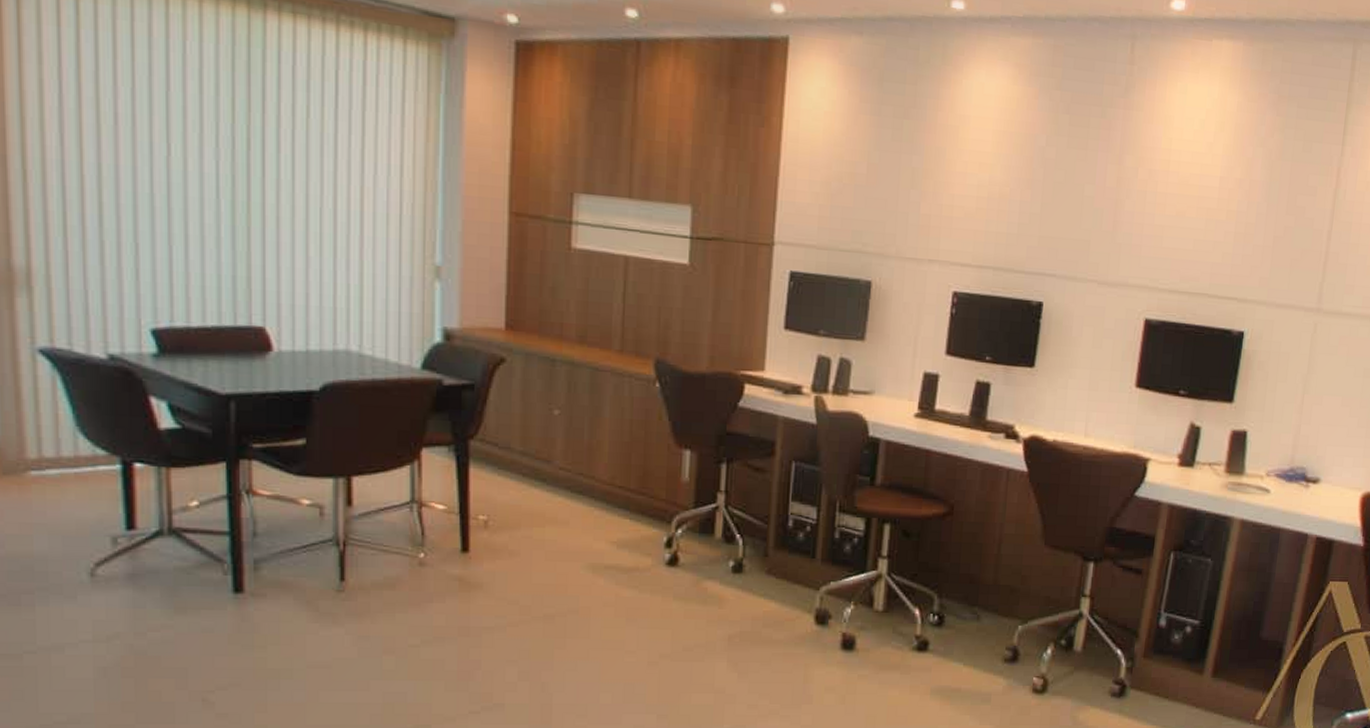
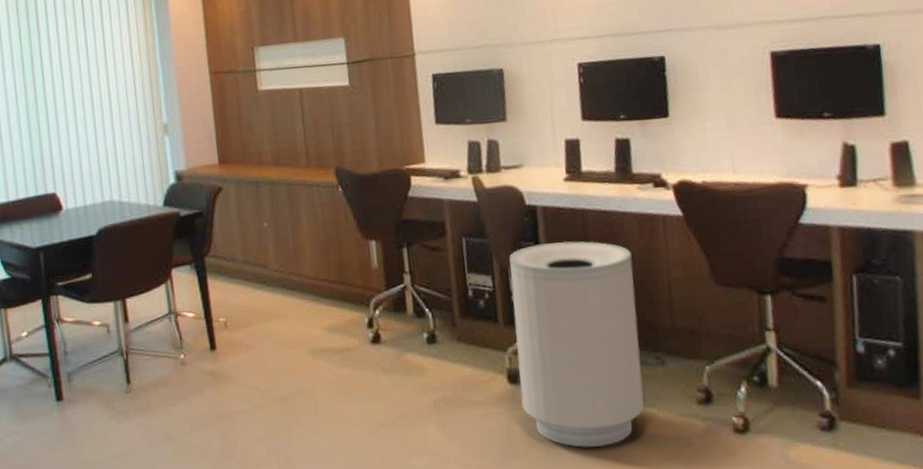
trash can: none [825,480,969,697] -> present [508,241,644,448]

